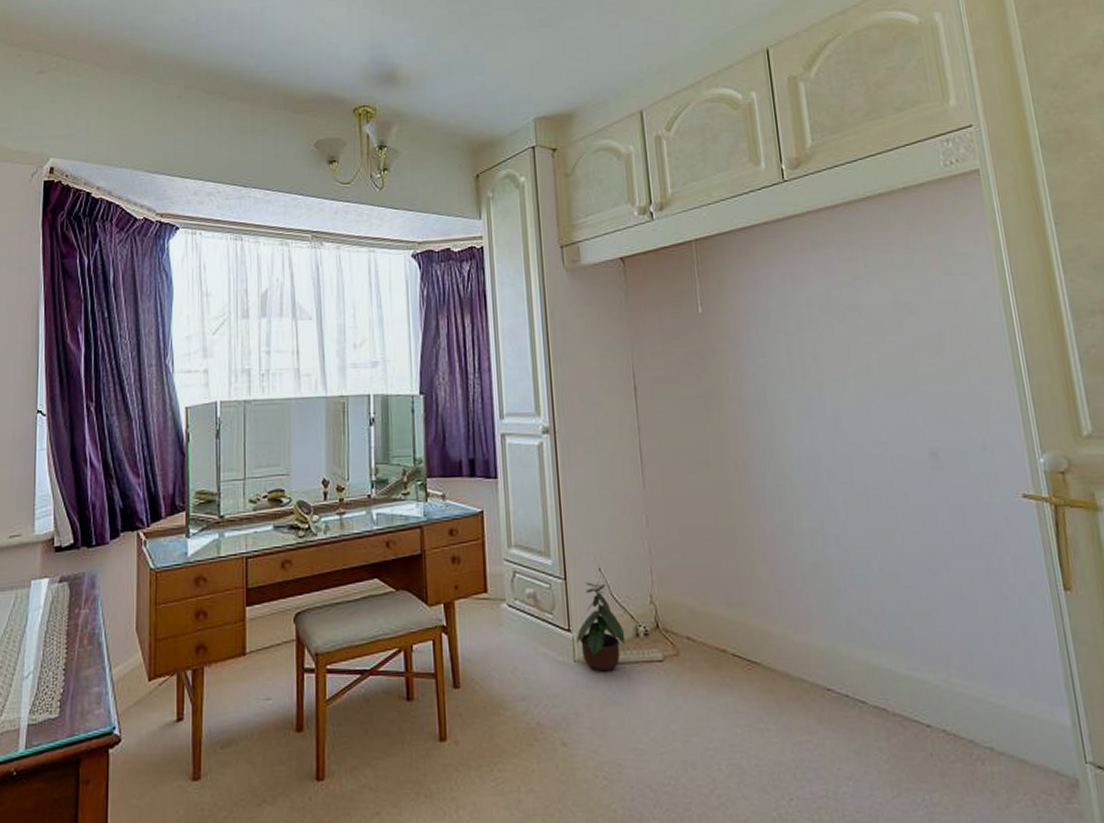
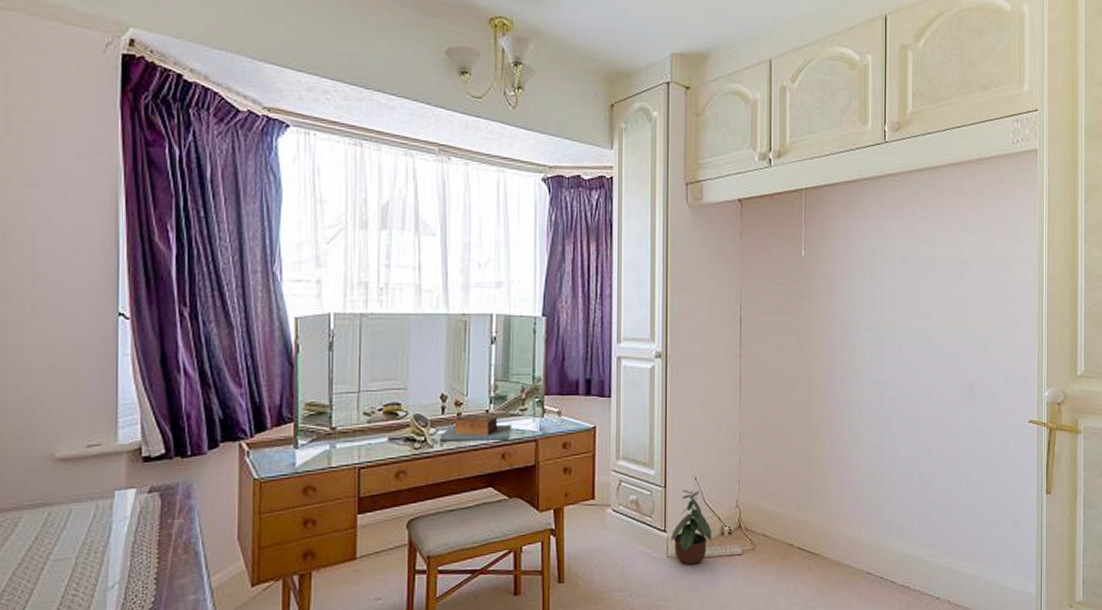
wooden box: none [322,500,395,531] -> present [438,415,511,443]

